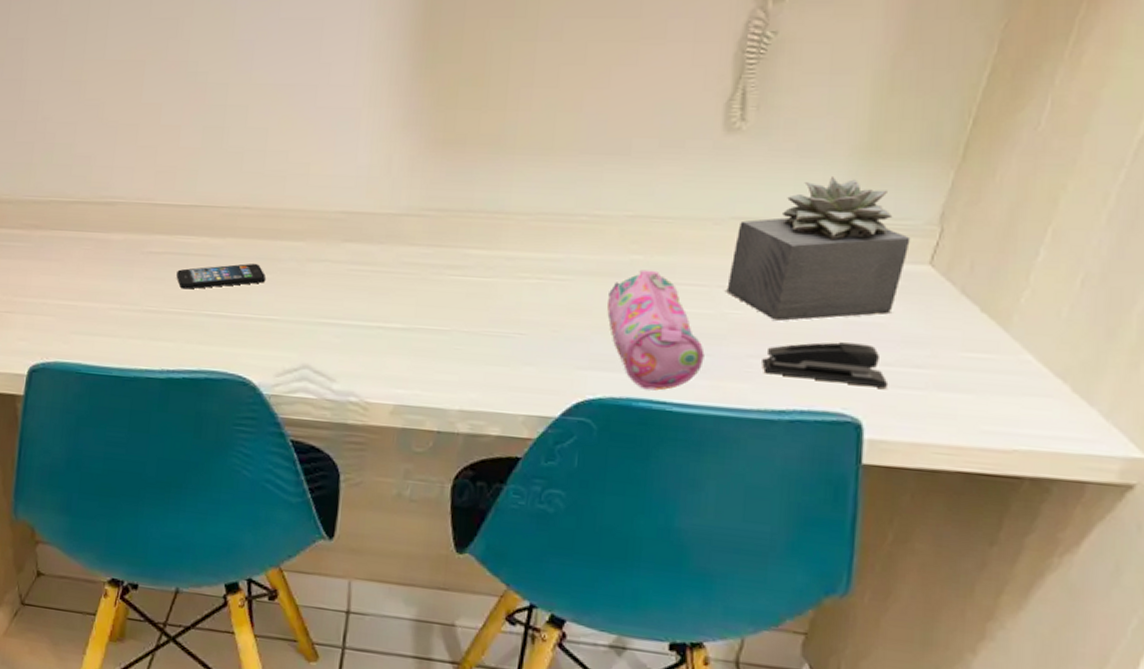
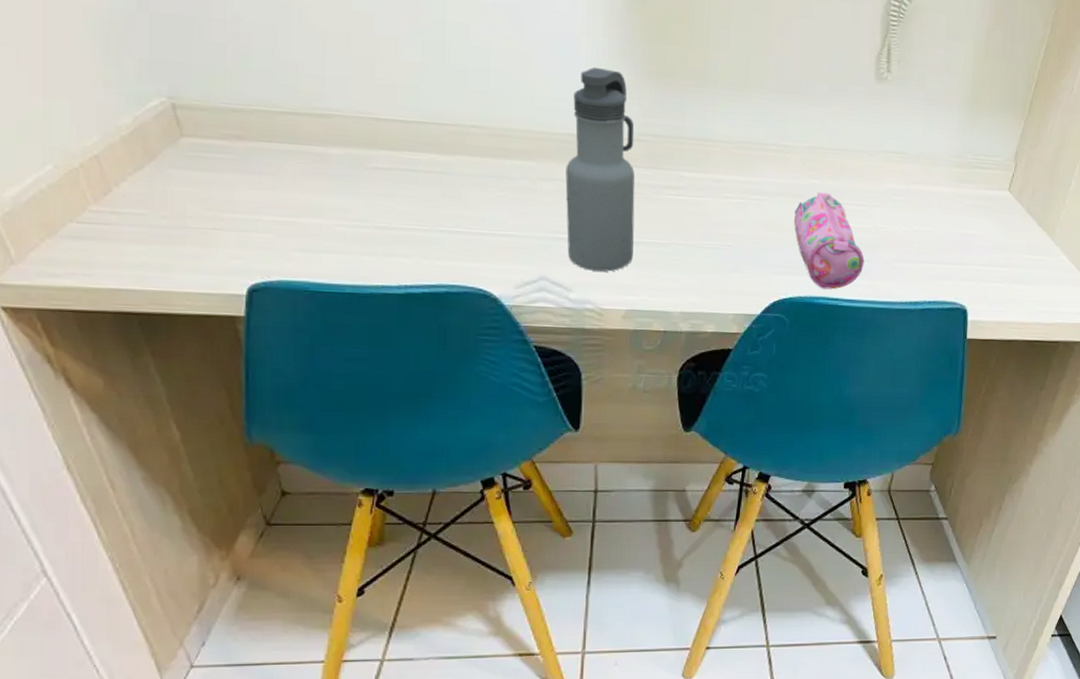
smartphone: present [176,263,265,290] -> none [407,180,498,206]
water bottle: none [333,139,415,361] -> present [565,67,635,272]
succulent plant: present [725,175,911,322] -> none [878,120,997,234]
stapler: present [762,342,889,388] -> none [903,249,983,283]

